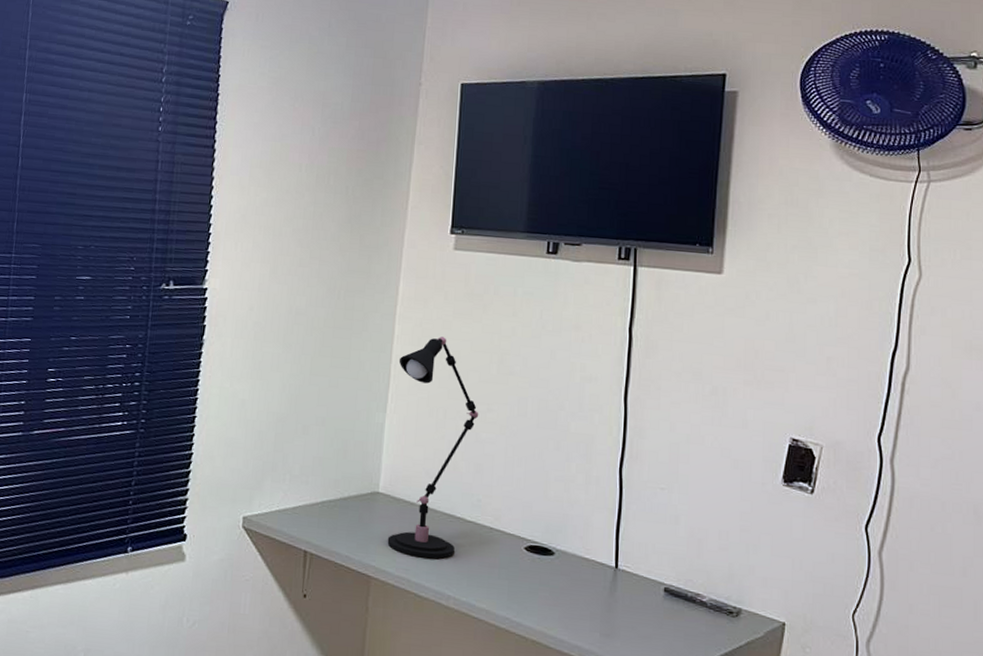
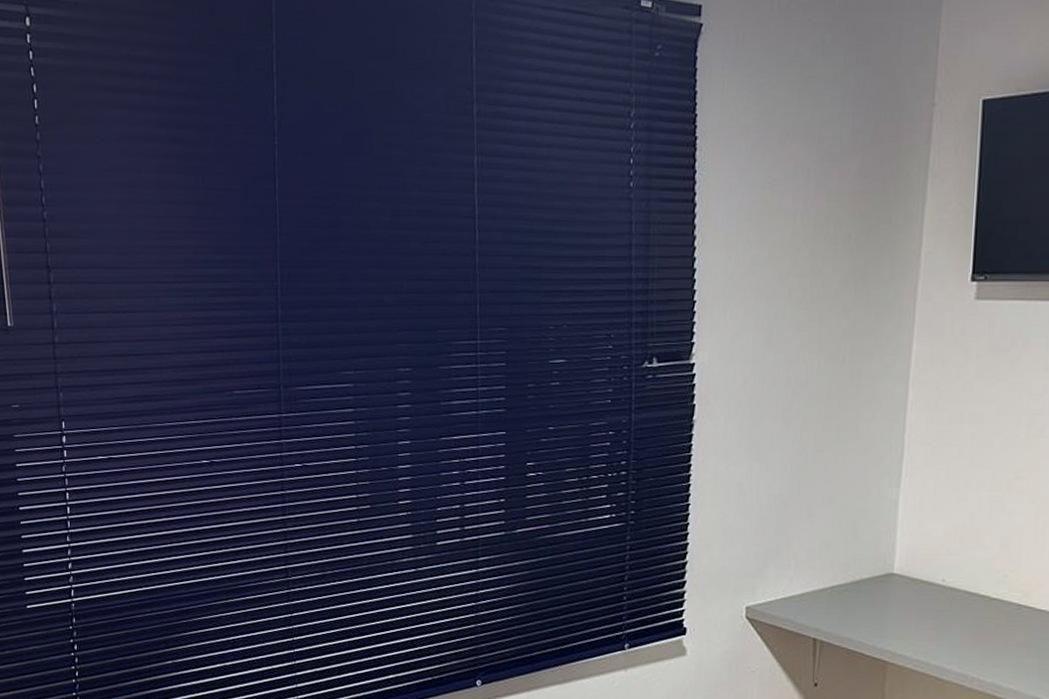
desk lamp: present [387,336,479,559] -> none [904,400,1006,640]

